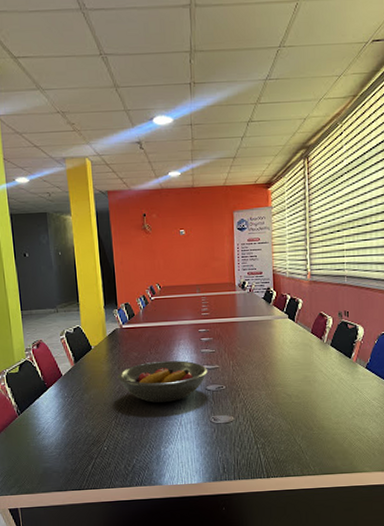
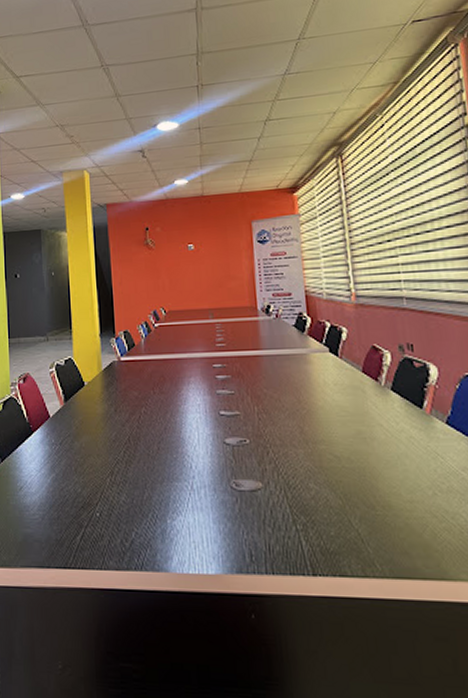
fruit bowl: present [117,360,207,403] -> none [114,402,225,457]

